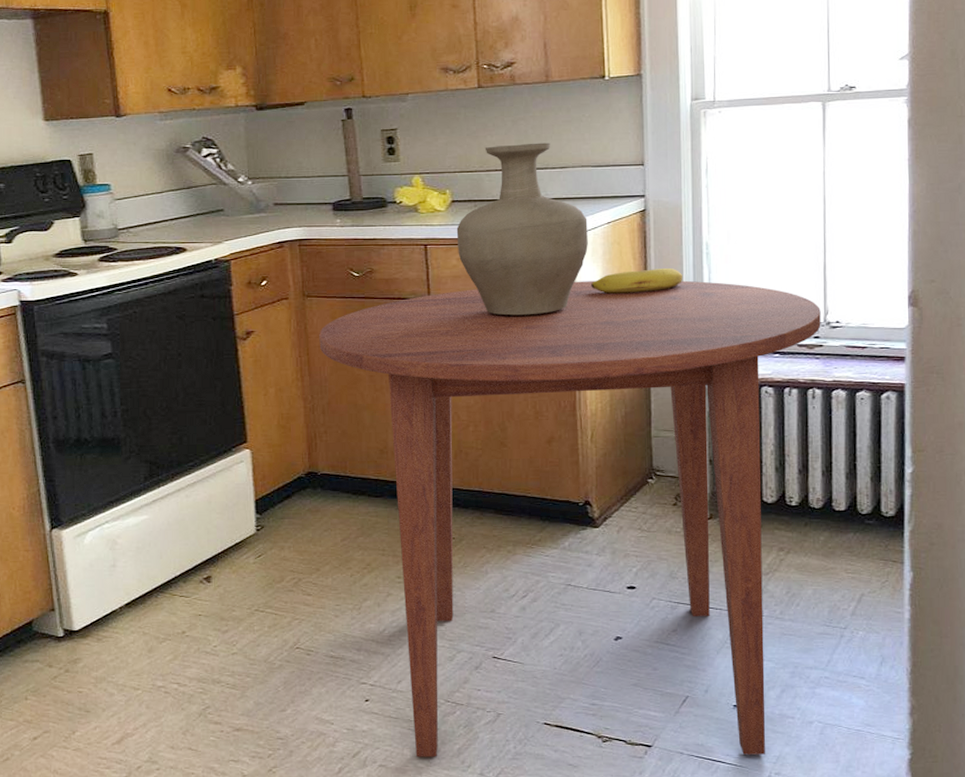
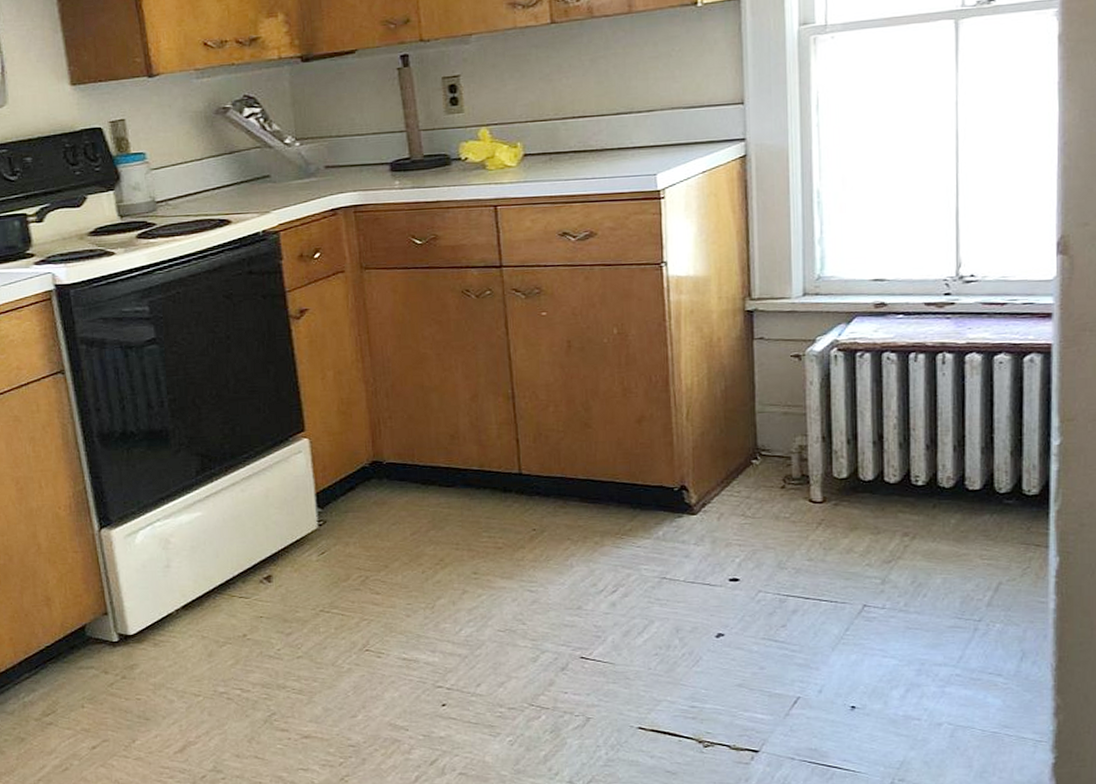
dining table: present [319,280,821,757] -> none [379,234,953,765]
vase: present [456,142,588,316] -> none [529,83,680,282]
fruit: present [591,267,682,294] -> none [684,220,790,253]

